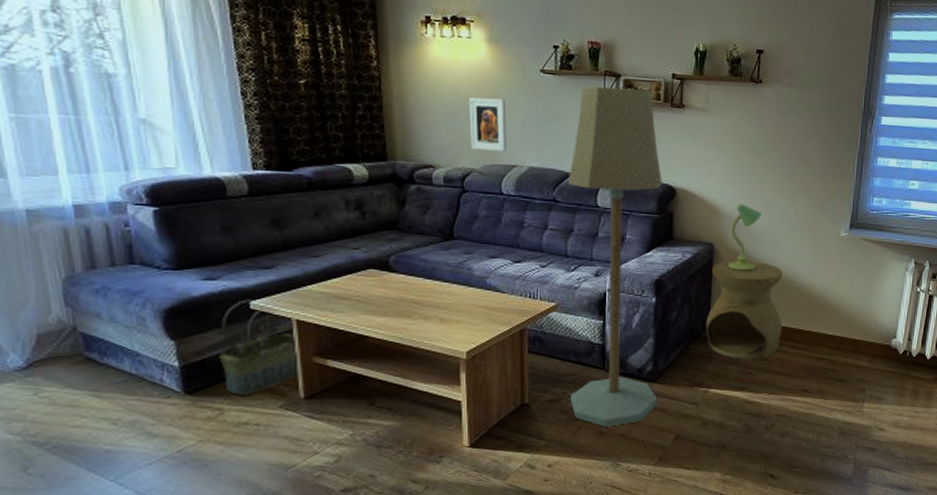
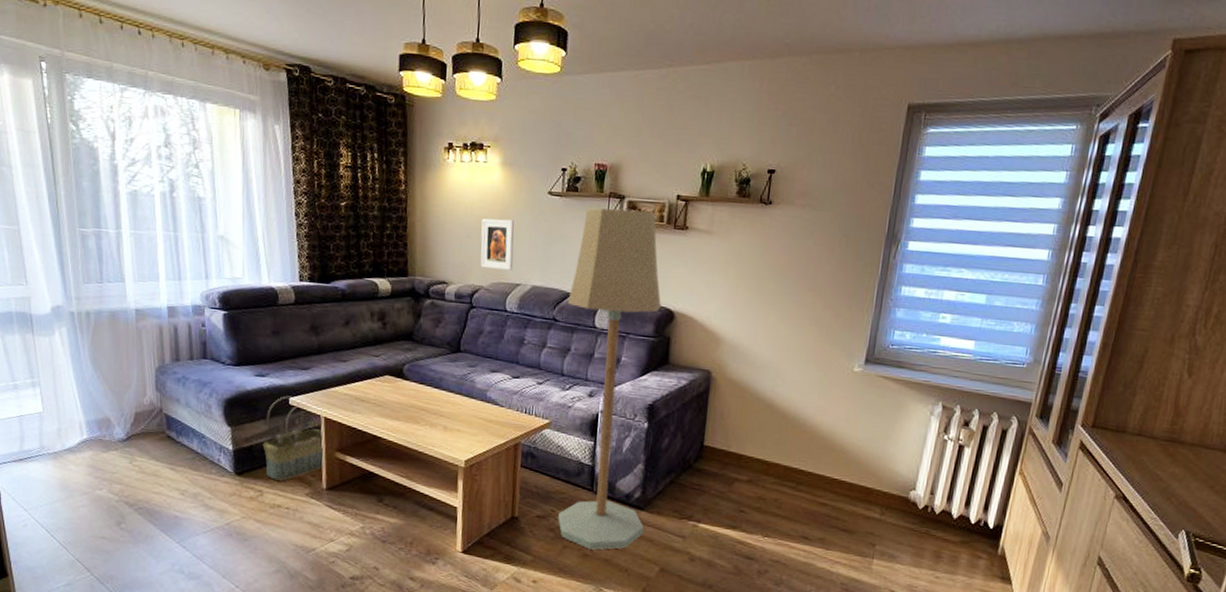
side table: present [706,260,783,360] -> none [698,389,785,498]
table lamp: present [728,204,761,271] -> none [726,331,764,403]

